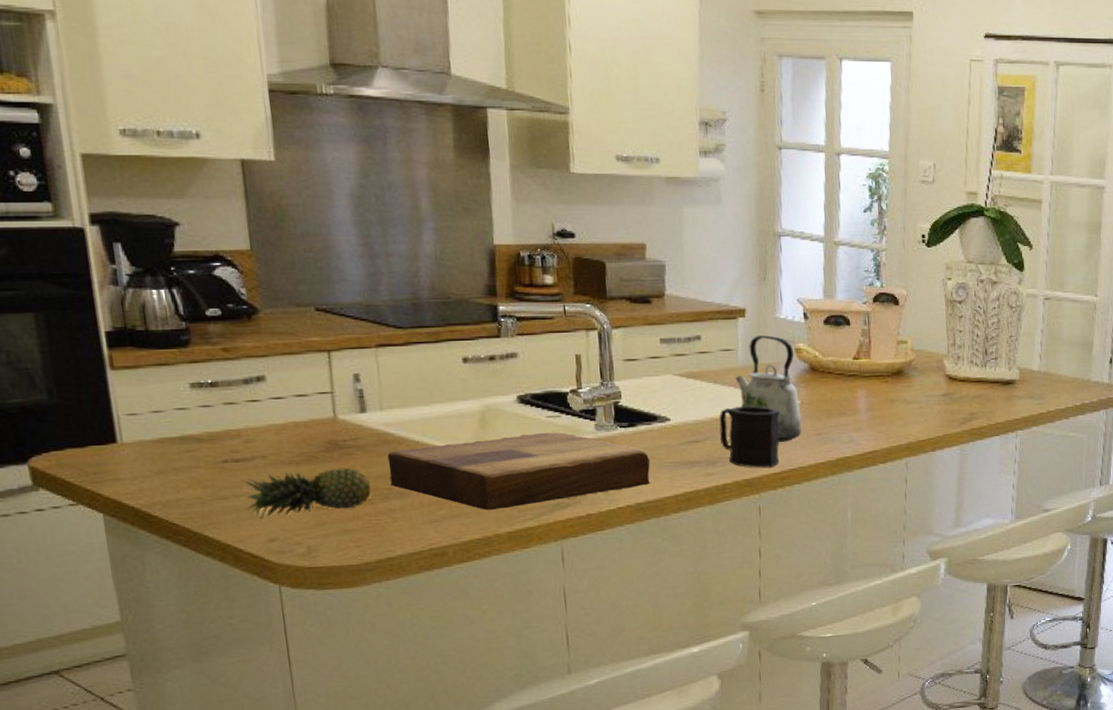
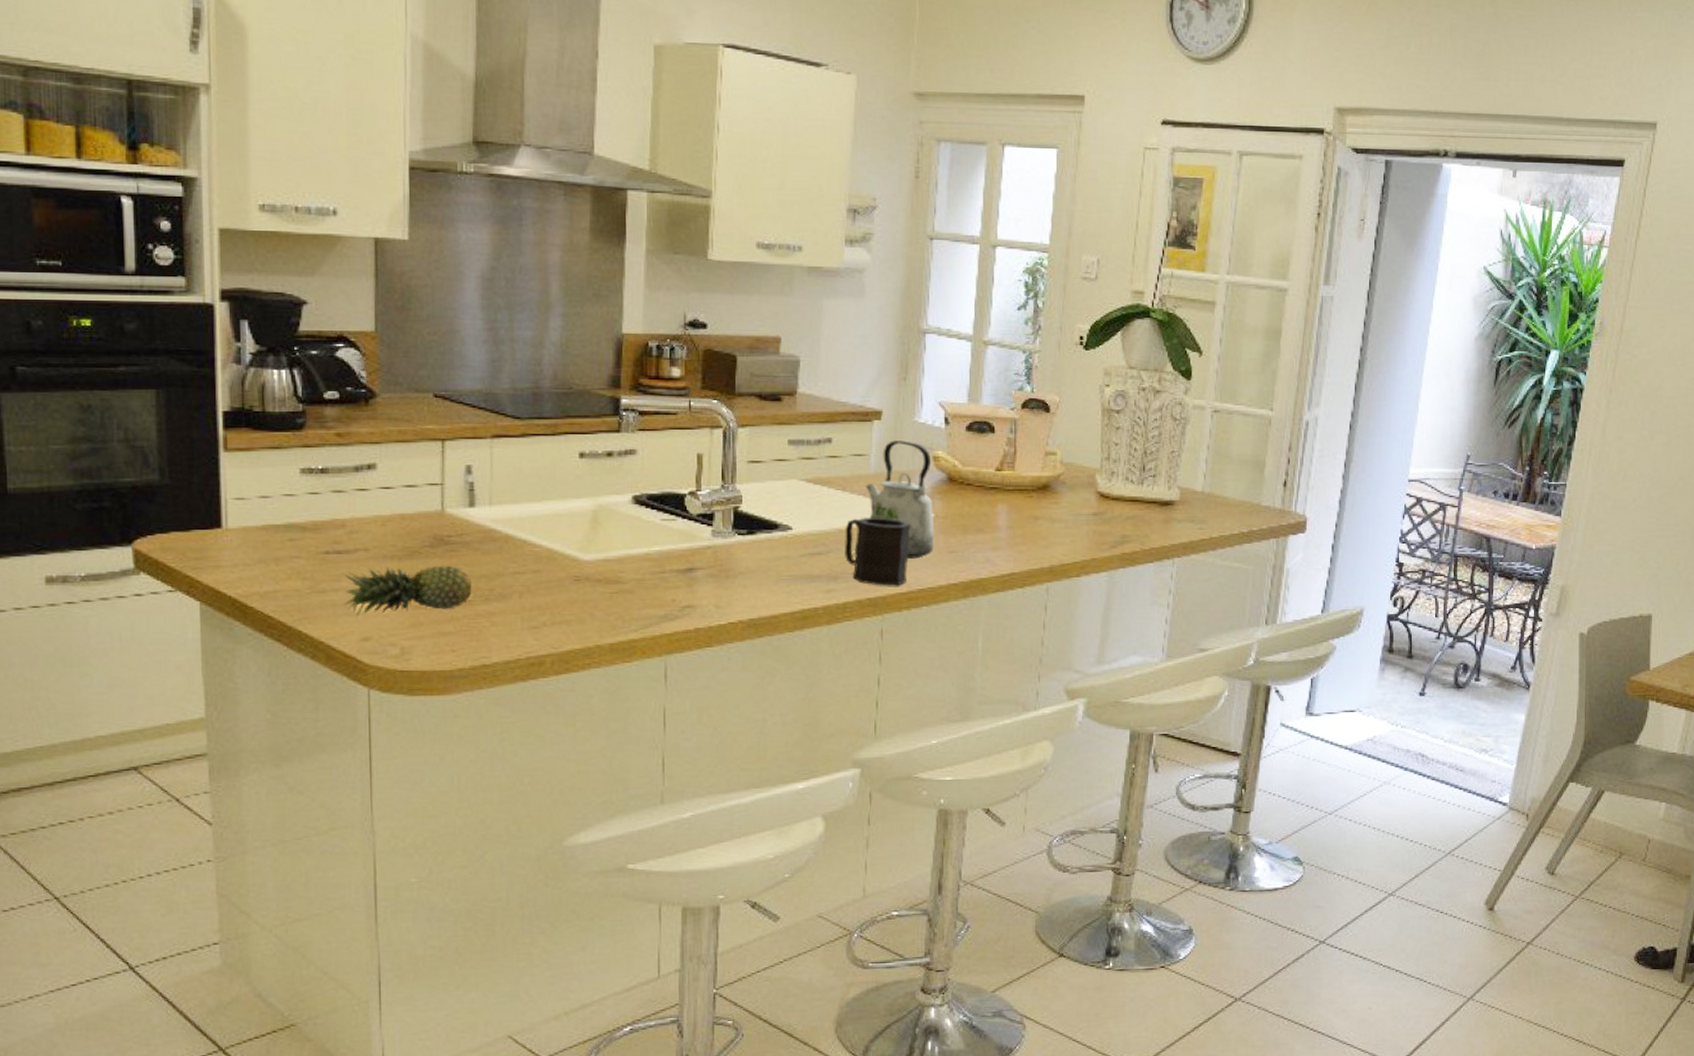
cutting board: present [387,432,651,510] -> none [492,536,768,618]

